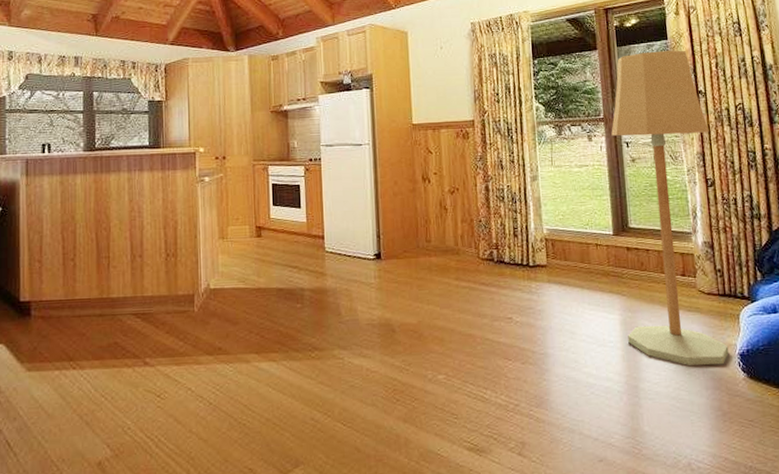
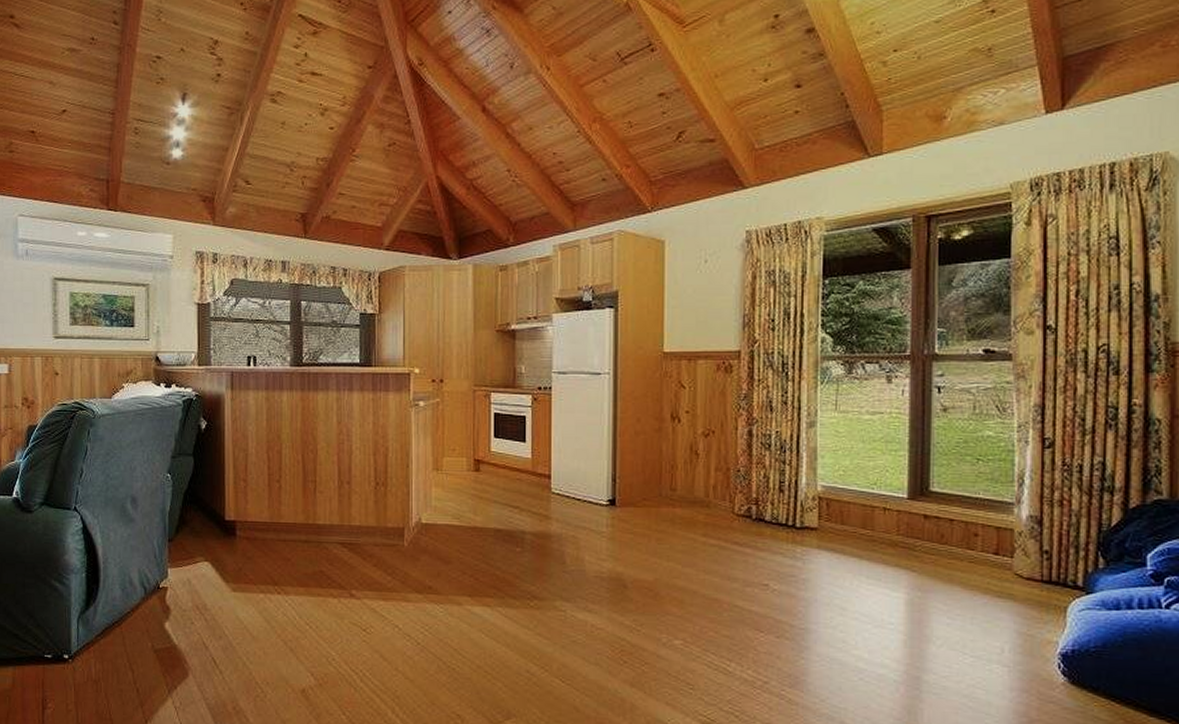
floor lamp: present [611,50,729,366] -> none [914,272,1055,664]

